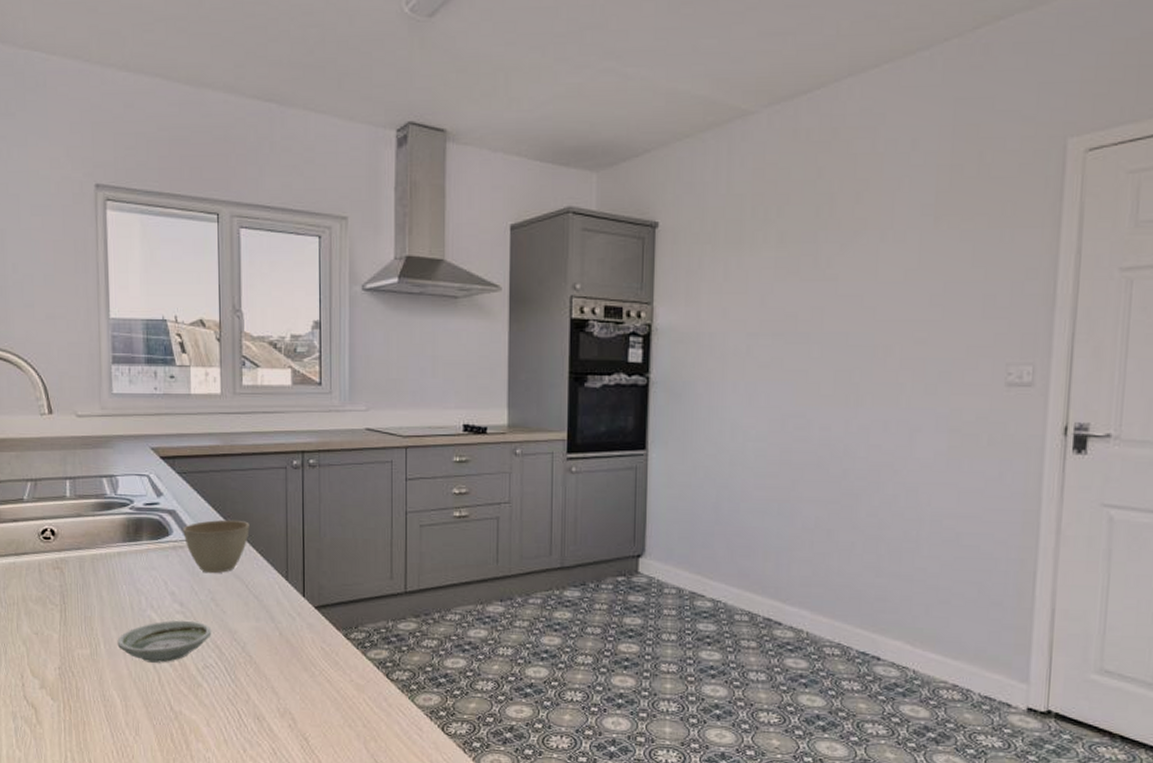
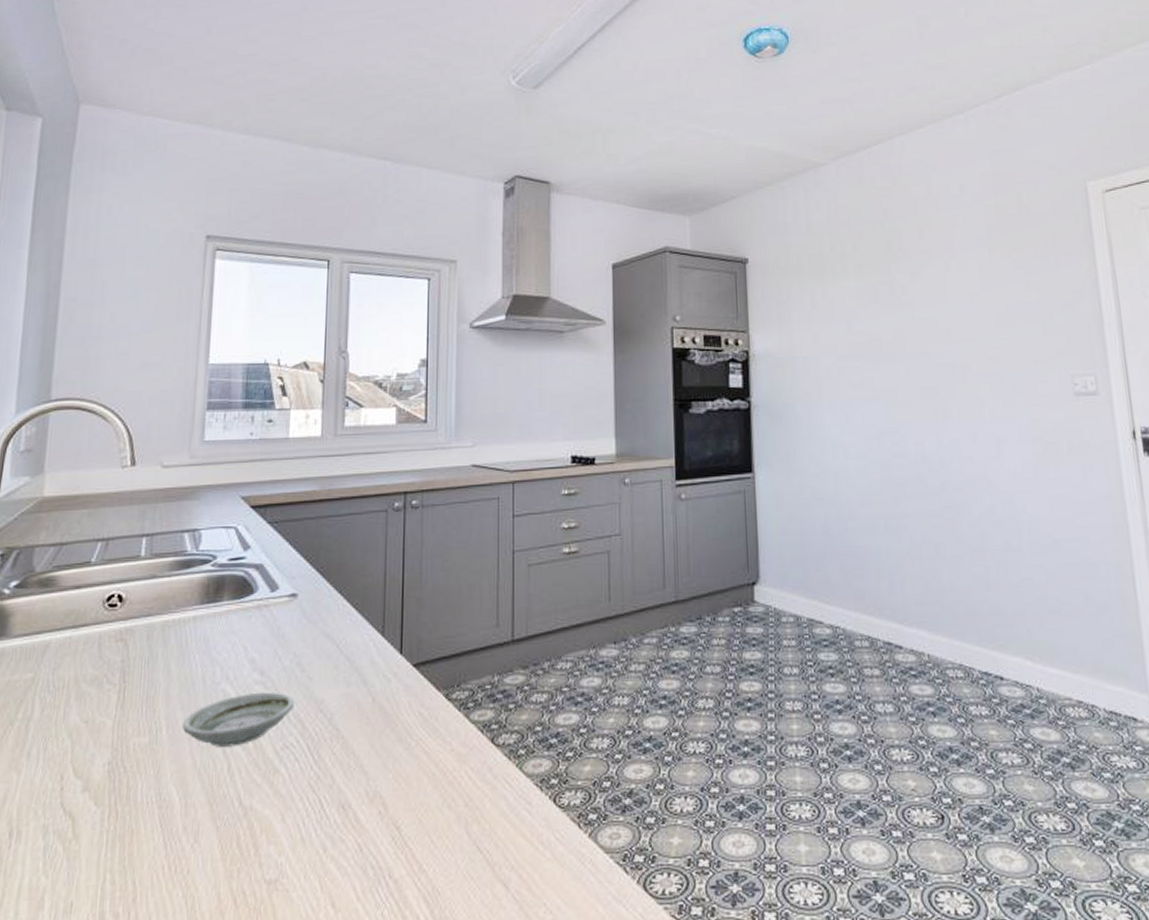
cup: present [183,519,250,574] -> none [269,571,344,634]

